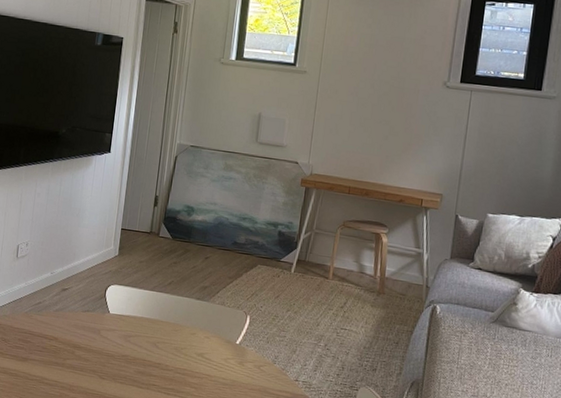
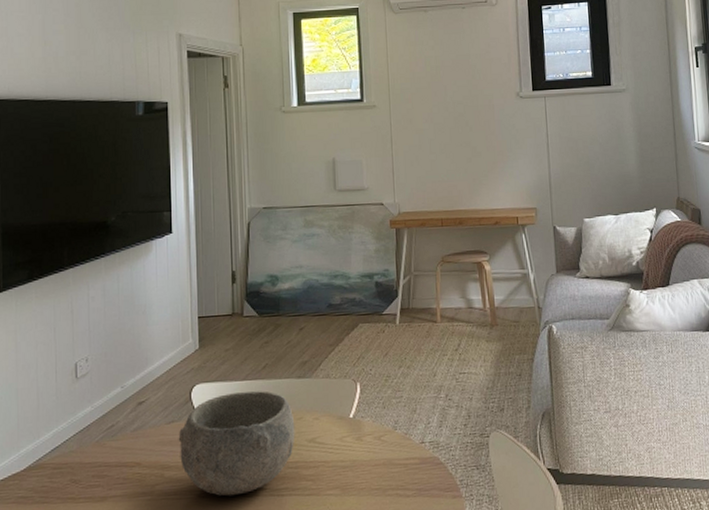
bowl: none [89,298,189,385] -> present [178,391,295,496]

